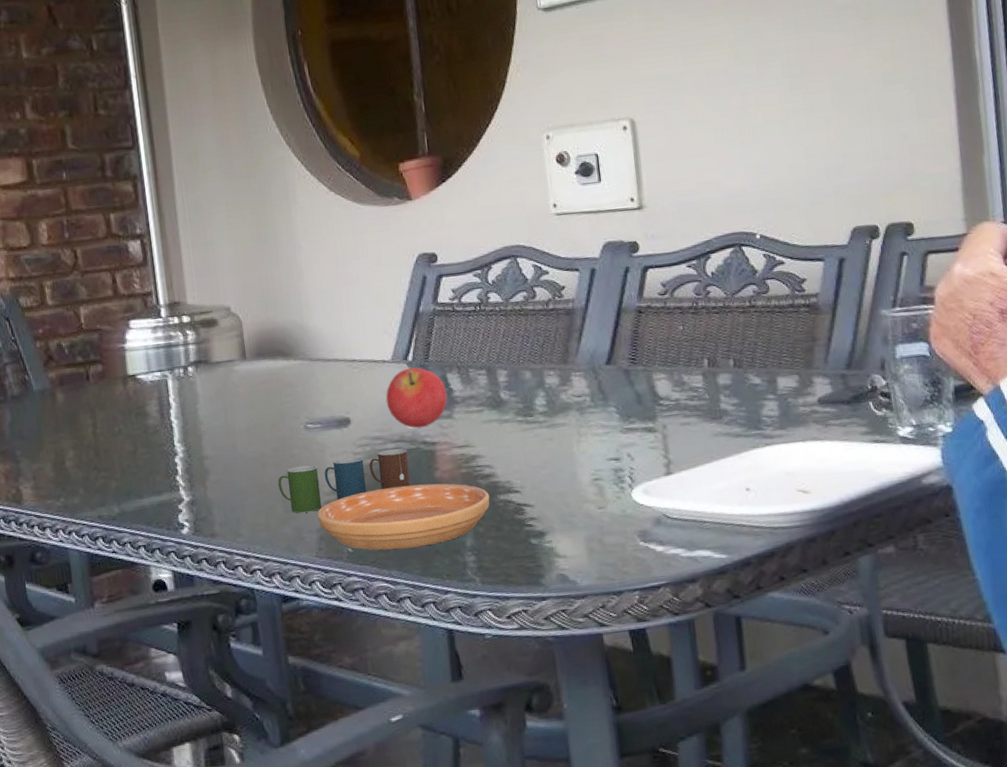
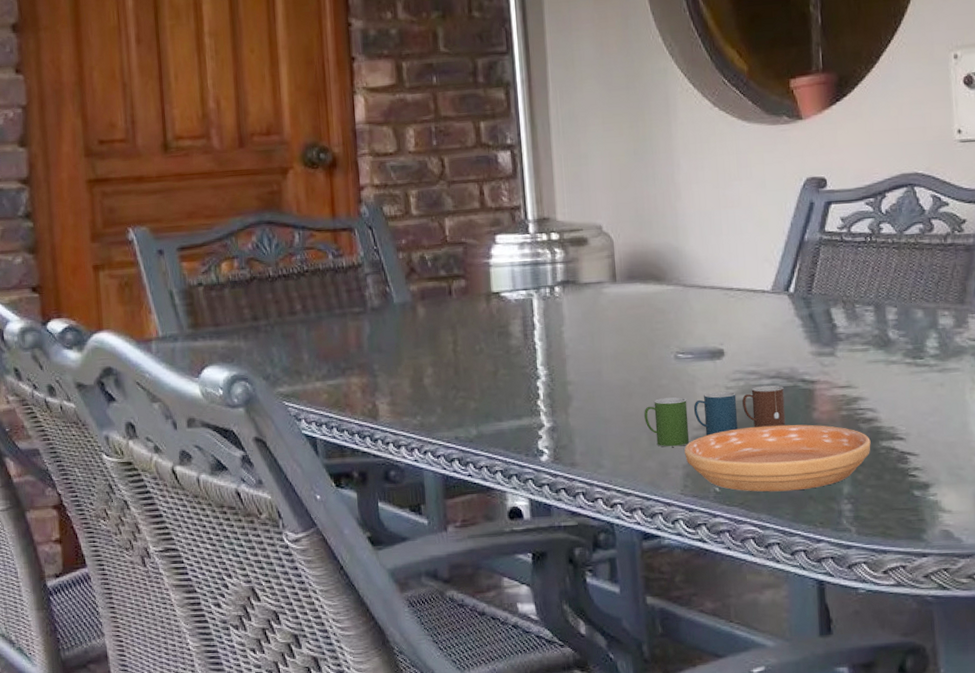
fruit: present [385,367,447,429] -> none [763,300,830,365]

